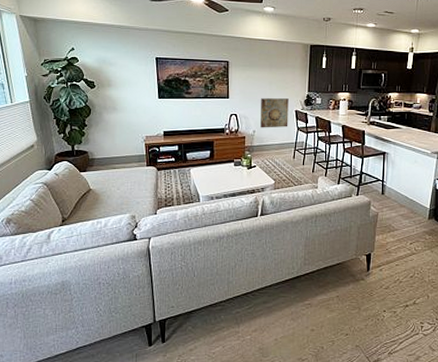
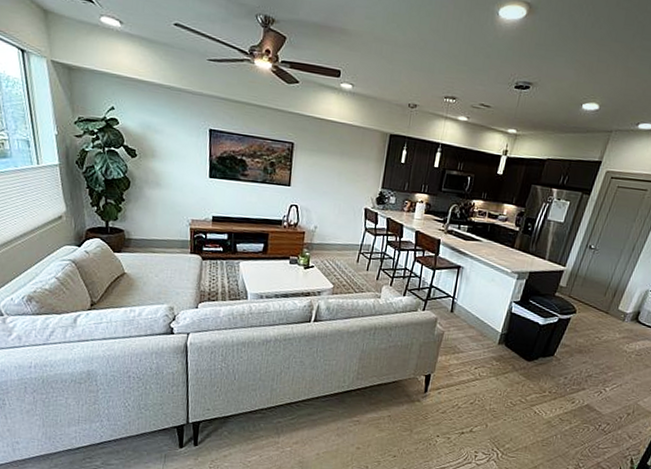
wall art: present [260,98,289,128] -> none [323,190,359,227]

